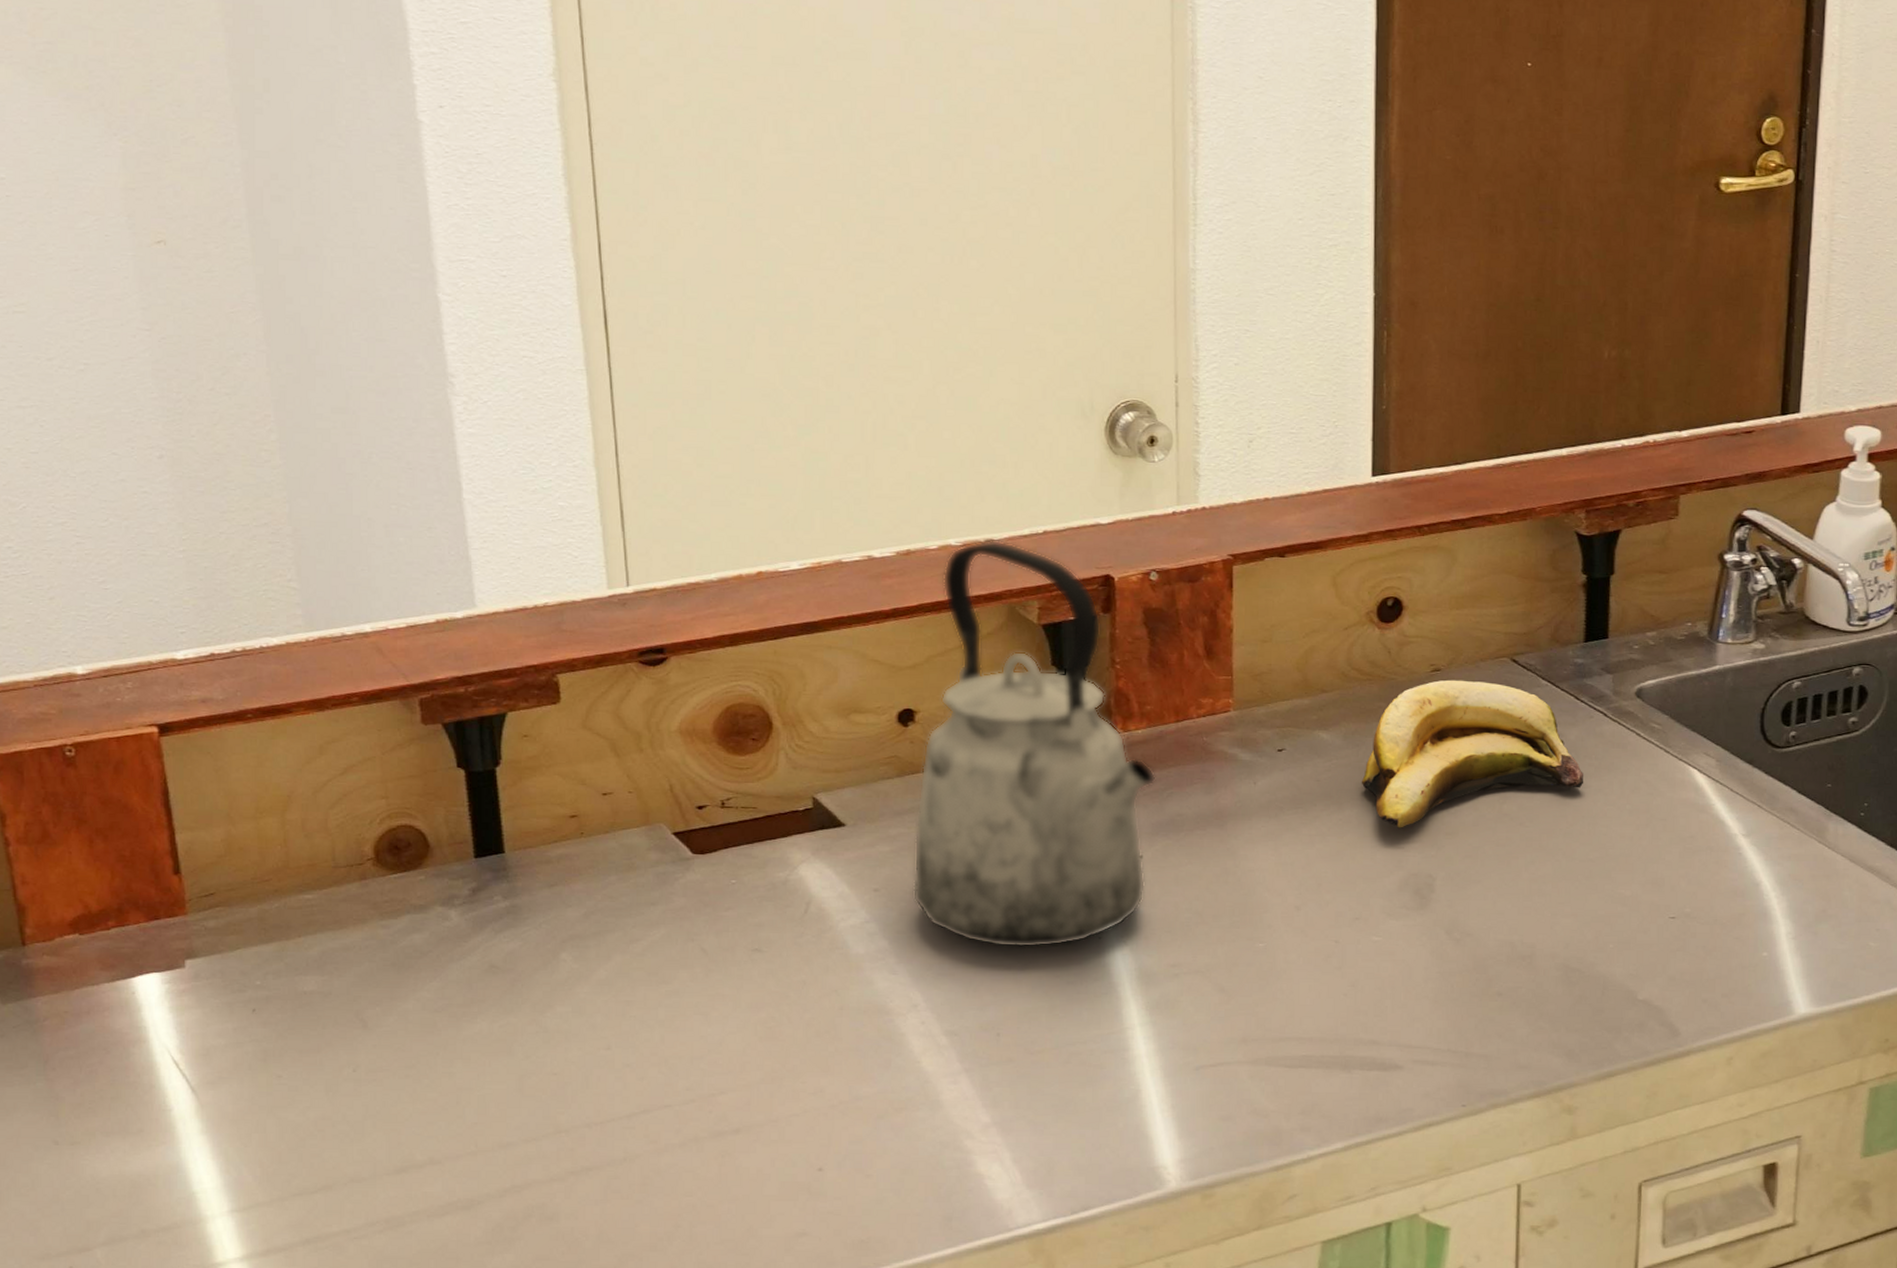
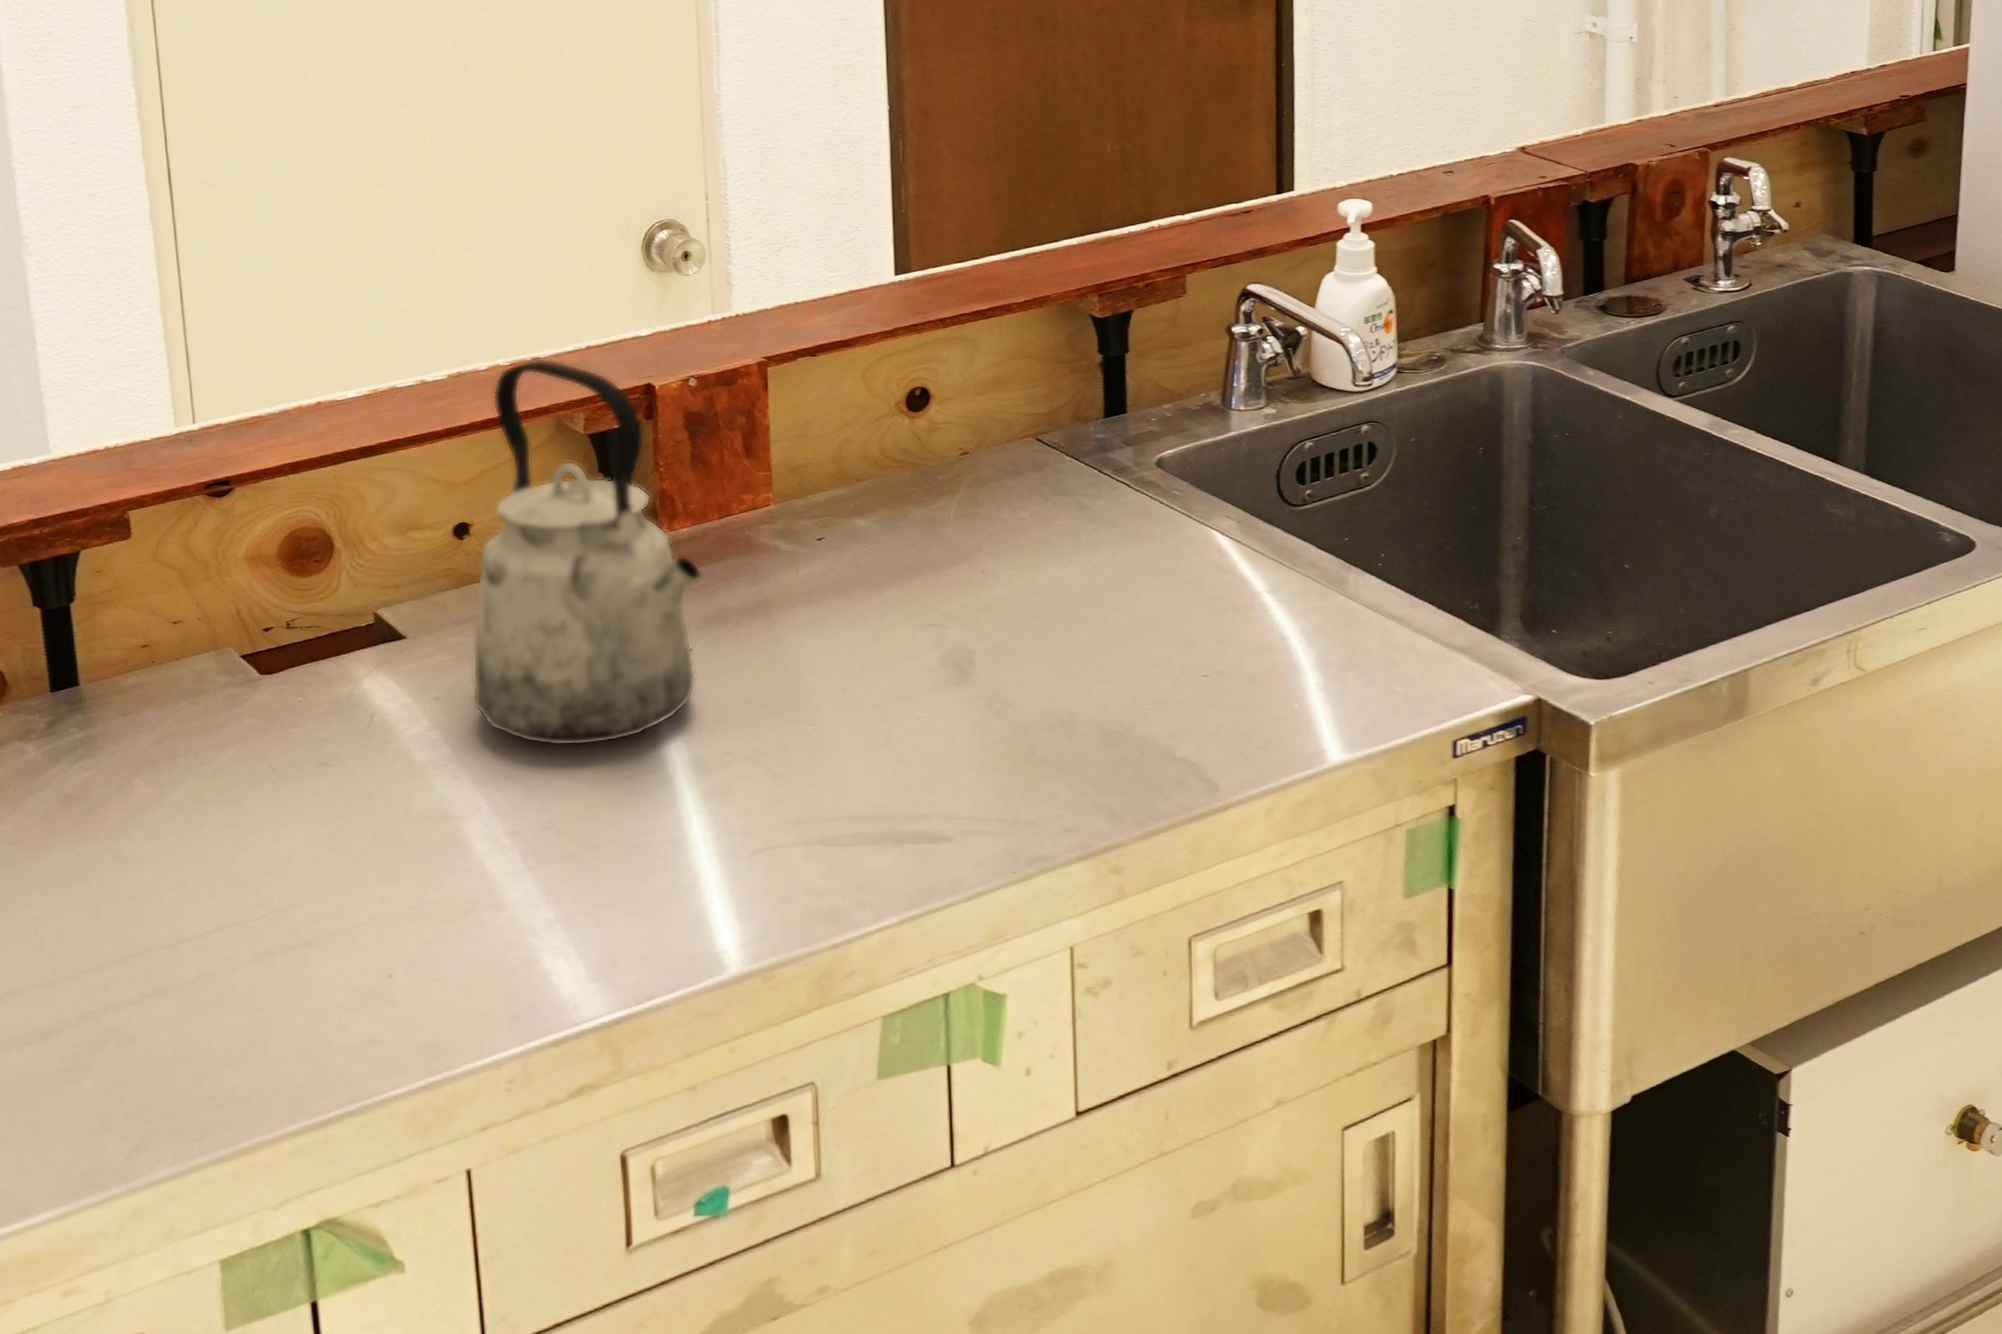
banana: present [1361,679,1584,828] -> none [898,461,1112,607]

